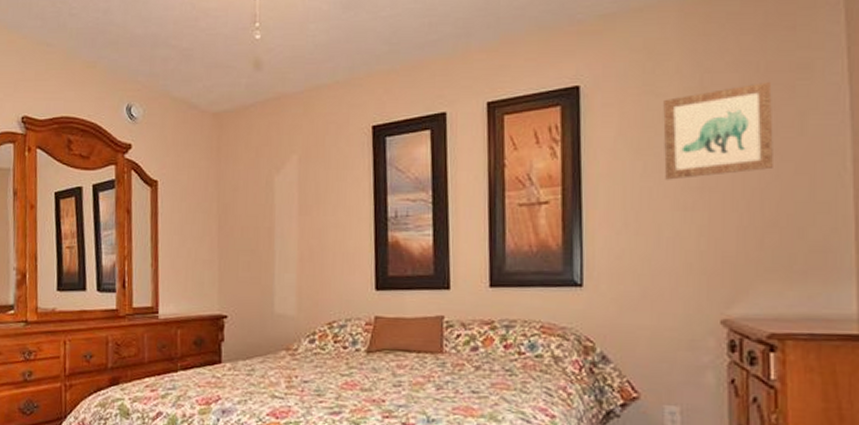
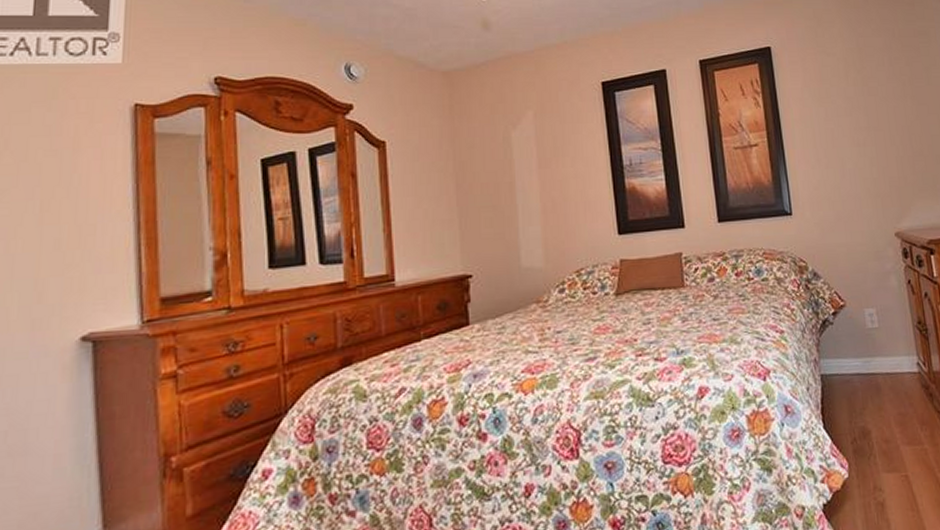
wall art: present [663,81,773,180] -> none [833,44,914,122]

